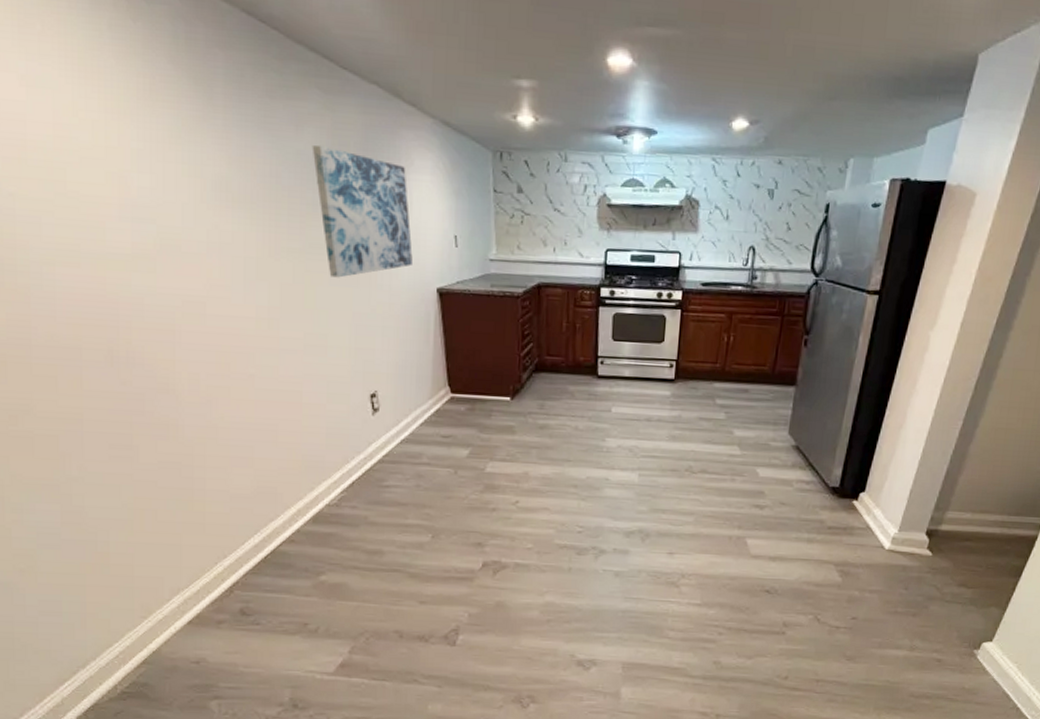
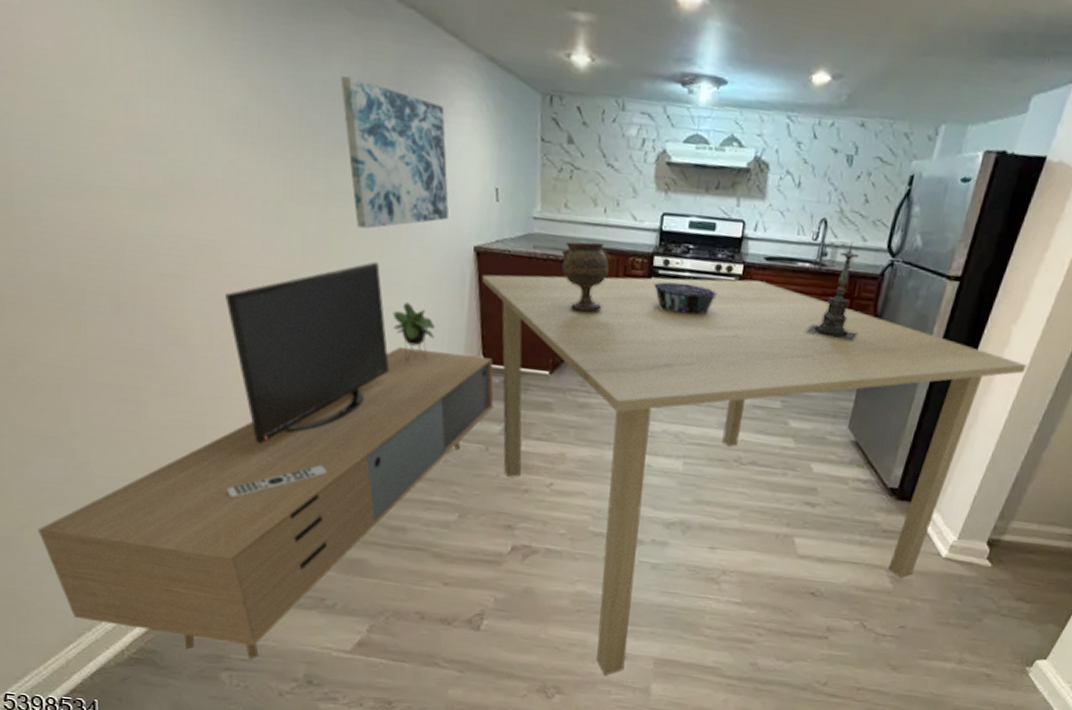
media console: none [36,307,461,687] -> present [38,261,494,659]
dining table: none [445,304,947,682] -> present [481,274,1027,675]
goblet: none [516,278,561,341] -> present [561,241,610,312]
decorative bowl: none [602,310,660,339] -> present [654,281,718,315]
candle holder: none [742,265,791,356] -> present [805,241,860,343]

